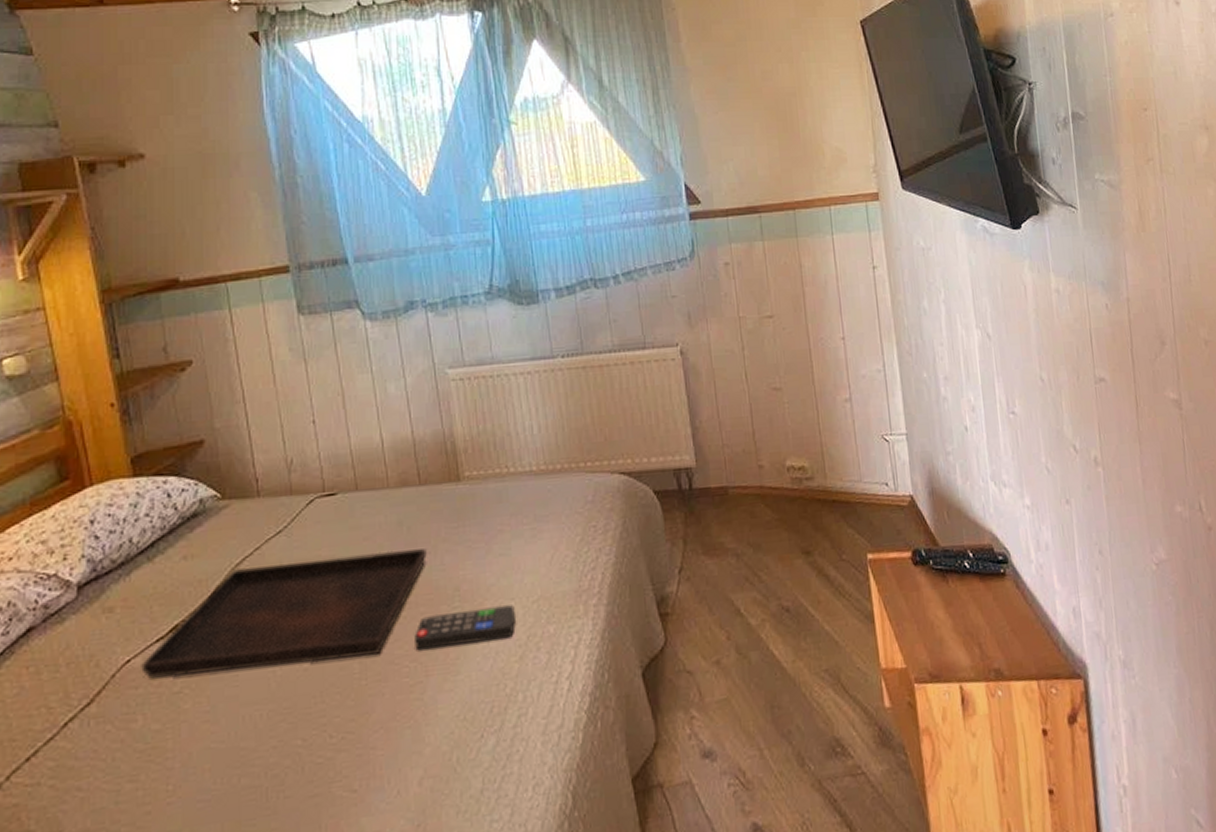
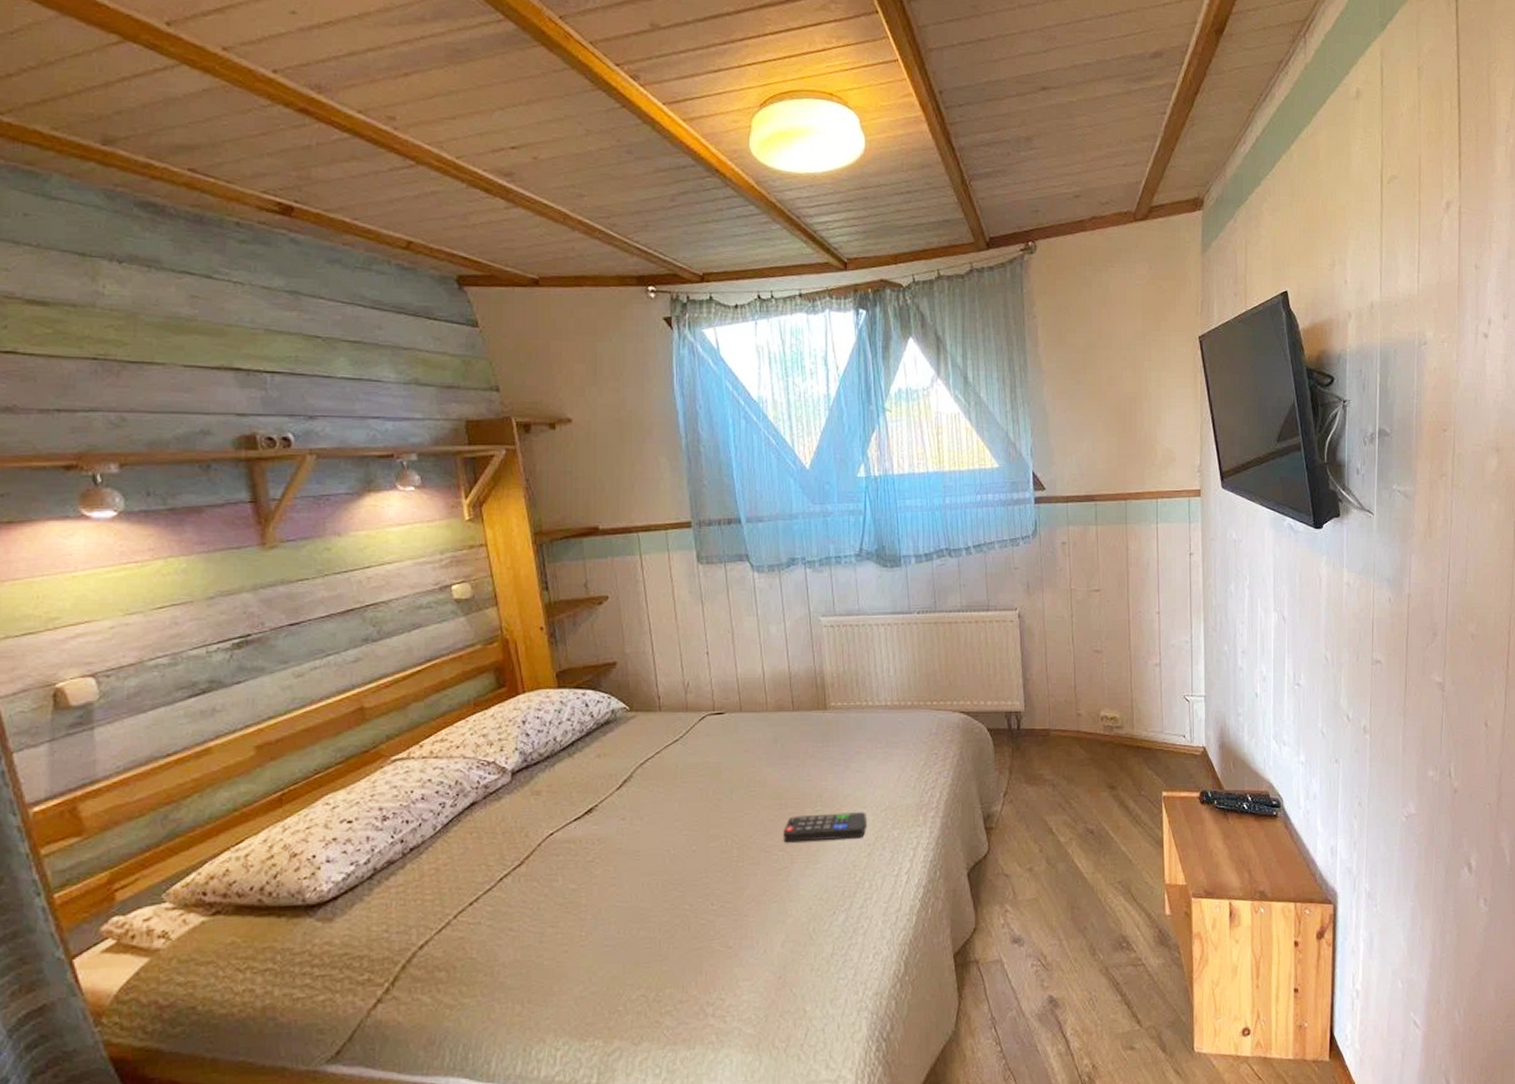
serving tray: present [141,549,427,679] -> none [562,762,796,850]

